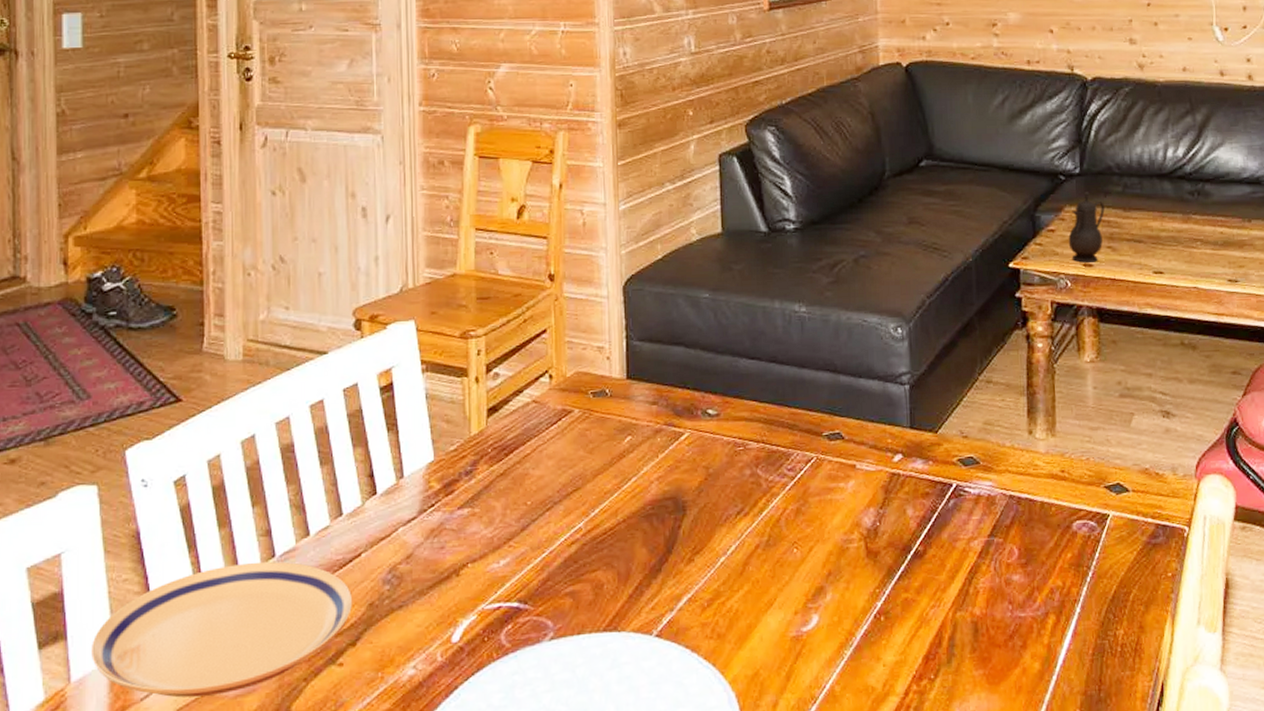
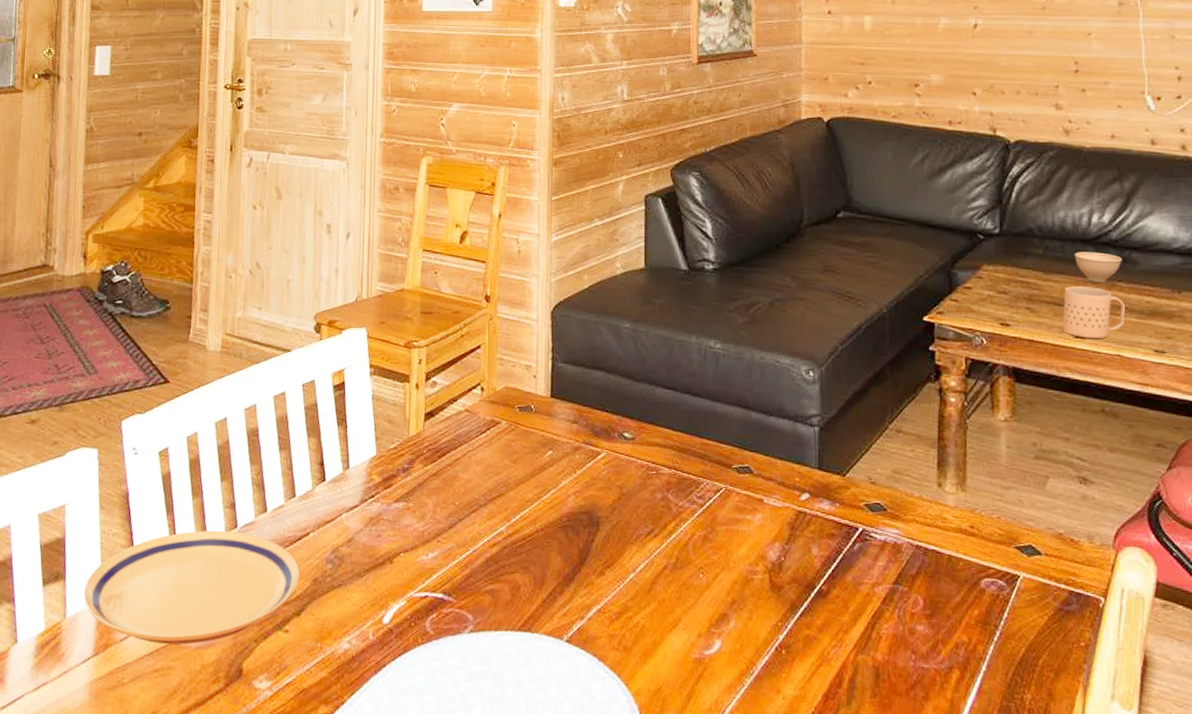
coffeepot: present [1068,192,1105,263] -> none [985,252,1024,322]
mug: none [1142,221,1201,274] -> present [1062,286,1126,339]
bowl: none [1151,186,1196,217] -> present [1074,252,1122,283]

